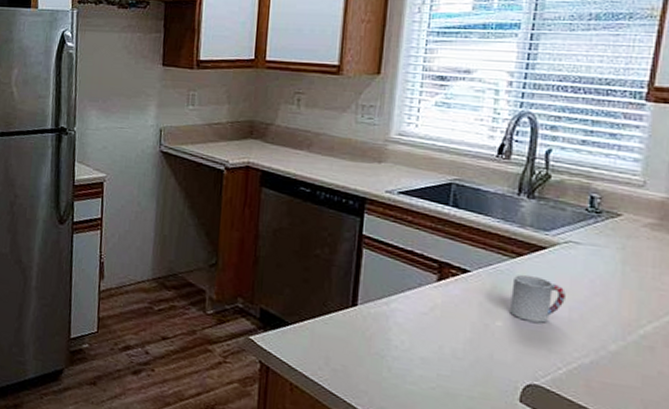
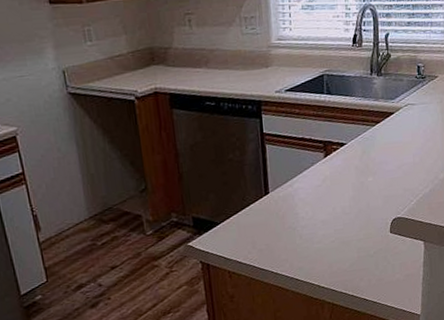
cup: present [508,274,566,323] -> none [375,136,410,172]

